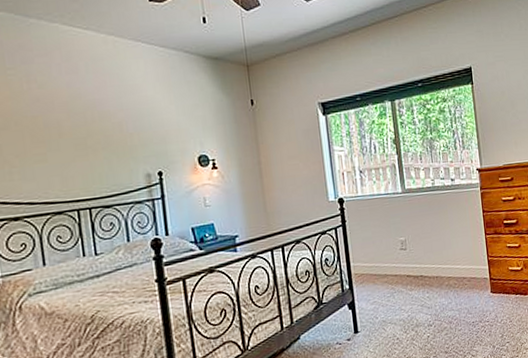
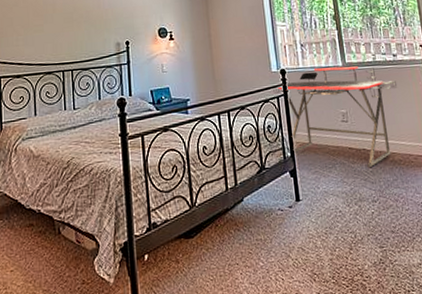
desk: none [330,192,454,293] -> present [273,66,397,167]

